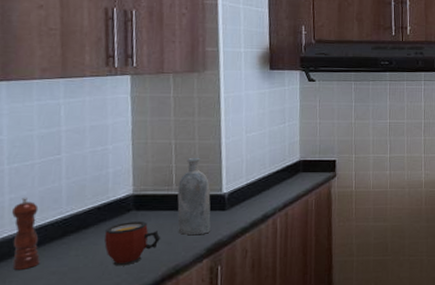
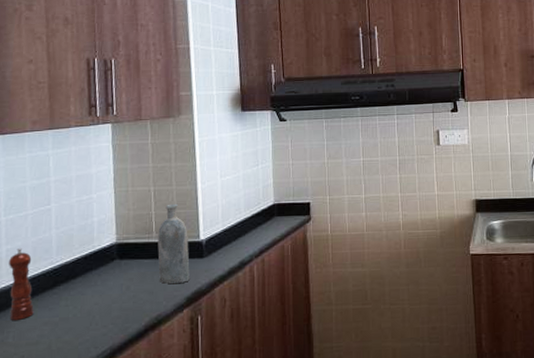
mug: present [104,221,161,266] -> none [91,270,144,317]

